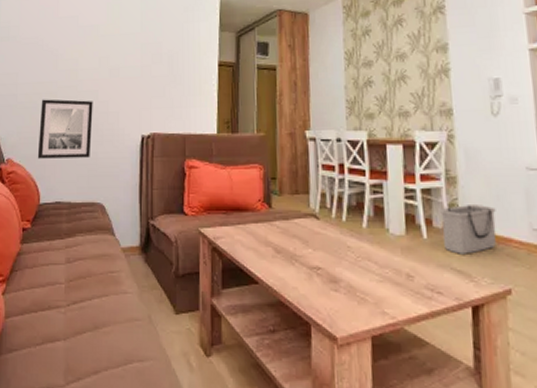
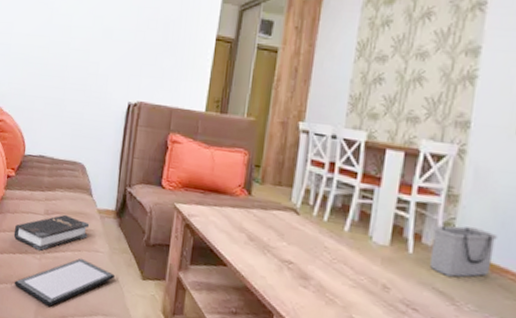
hardback book: none [34,259,115,303] -> present [13,214,90,251]
wall art: present [37,99,93,159] -> none [25,52,84,117]
tablet: none [38,303,146,363] -> present [14,258,115,307]

